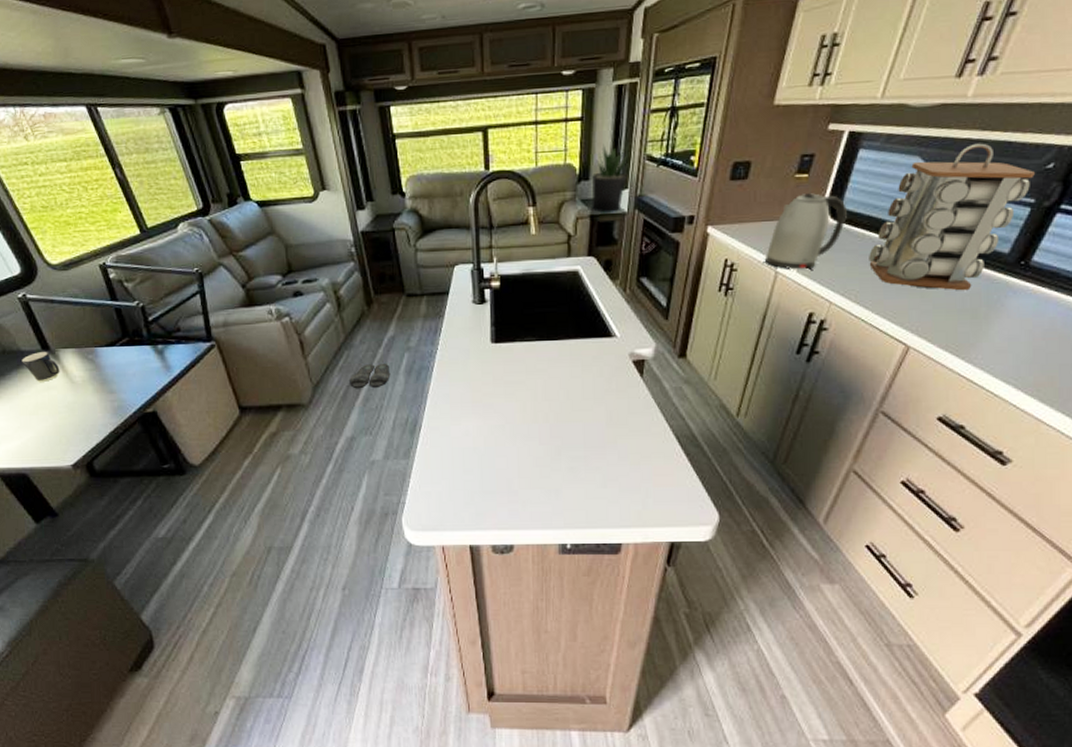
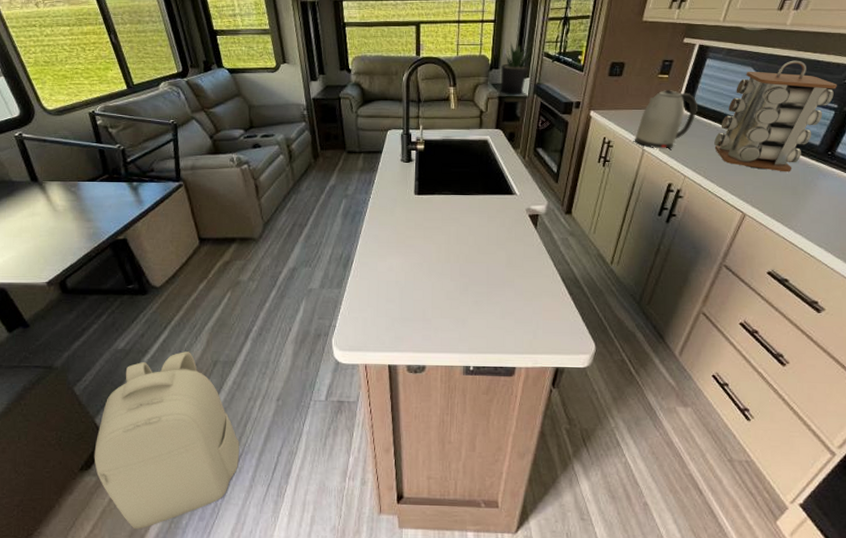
mug: present [22,351,60,382] -> none [12,182,45,209]
backpack: none [143,538,304,734] -> present [94,352,239,530]
slippers: present [350,364,391,388] -> none [295,207,330,227]

